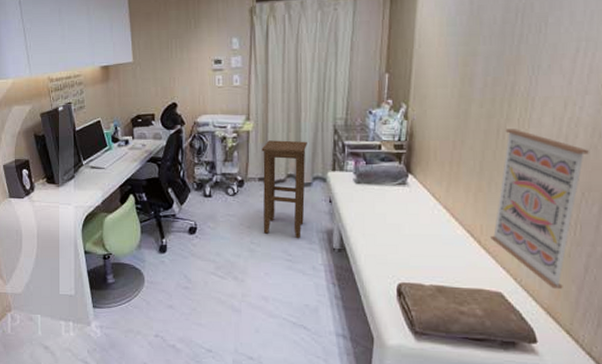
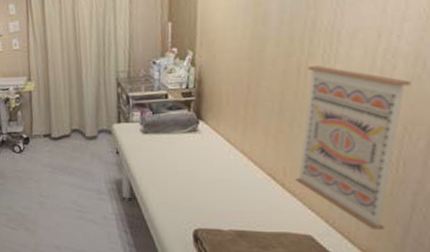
stool: present [261,140,307,238] -> none [44,96,92,189]

